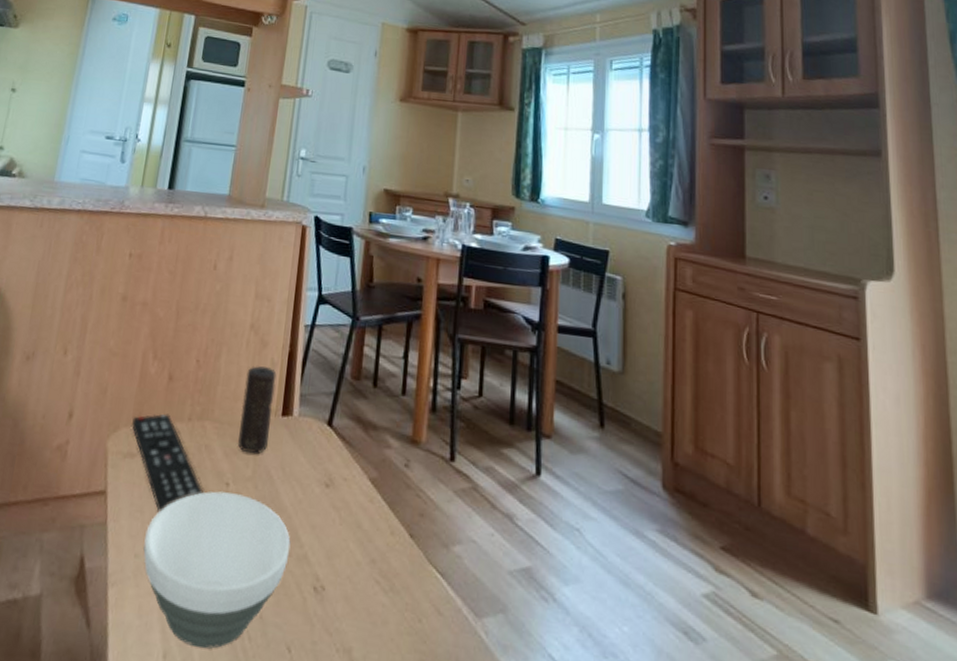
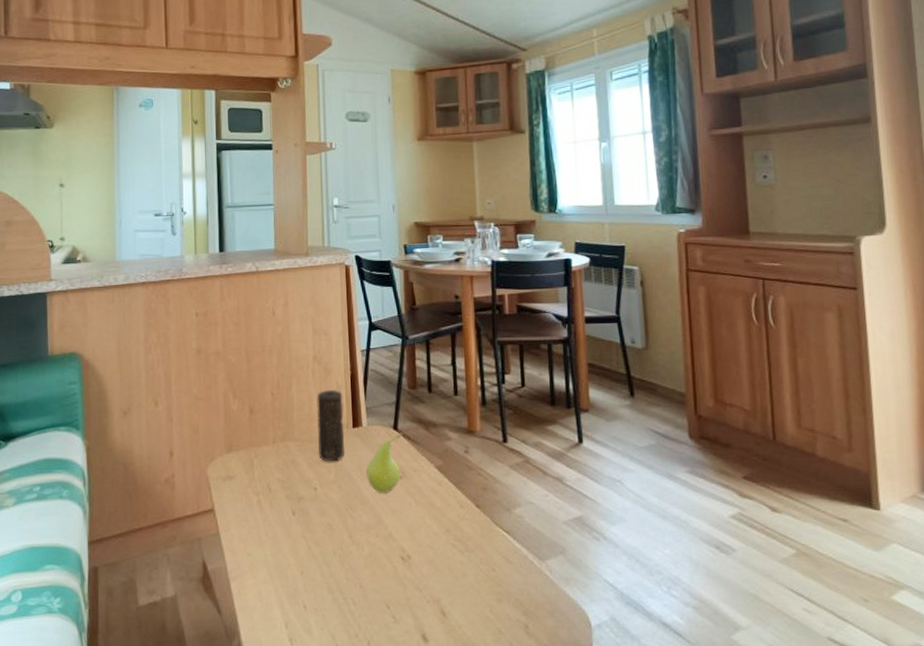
remote control: present [131,413,205,513] -> none [224,440,297,519]
bowl: present [143,491,291,649] -> none [253,495,377,616]
fruit: none [288,430,338,503] -> present [365,432,404,493]

